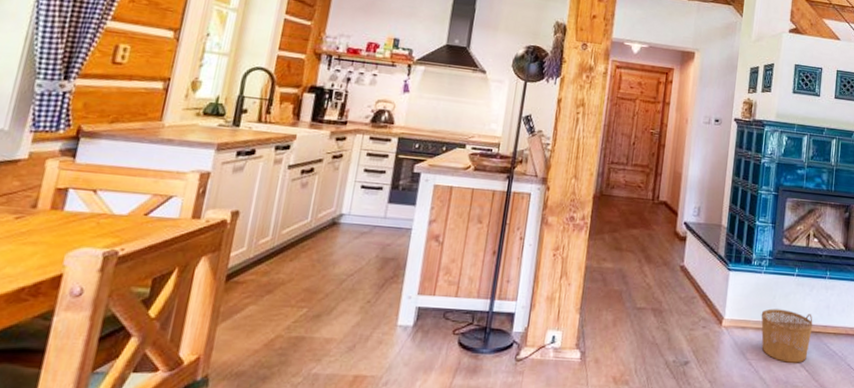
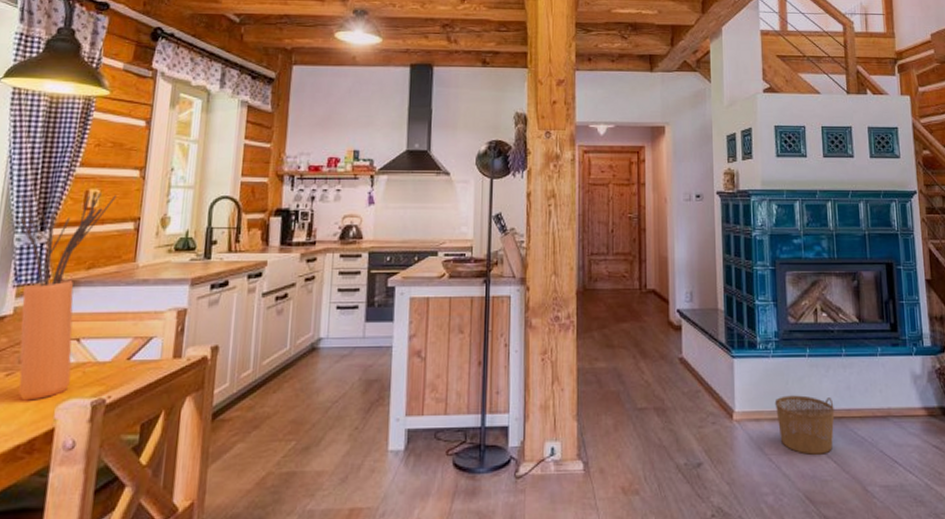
vase: none [27,36,147,246] -> present [16,189,116,401]

